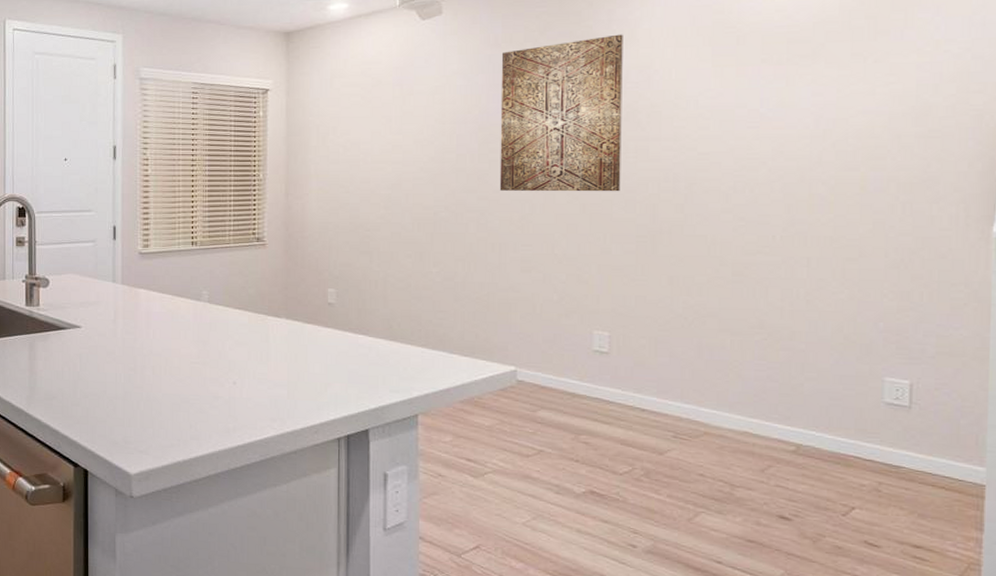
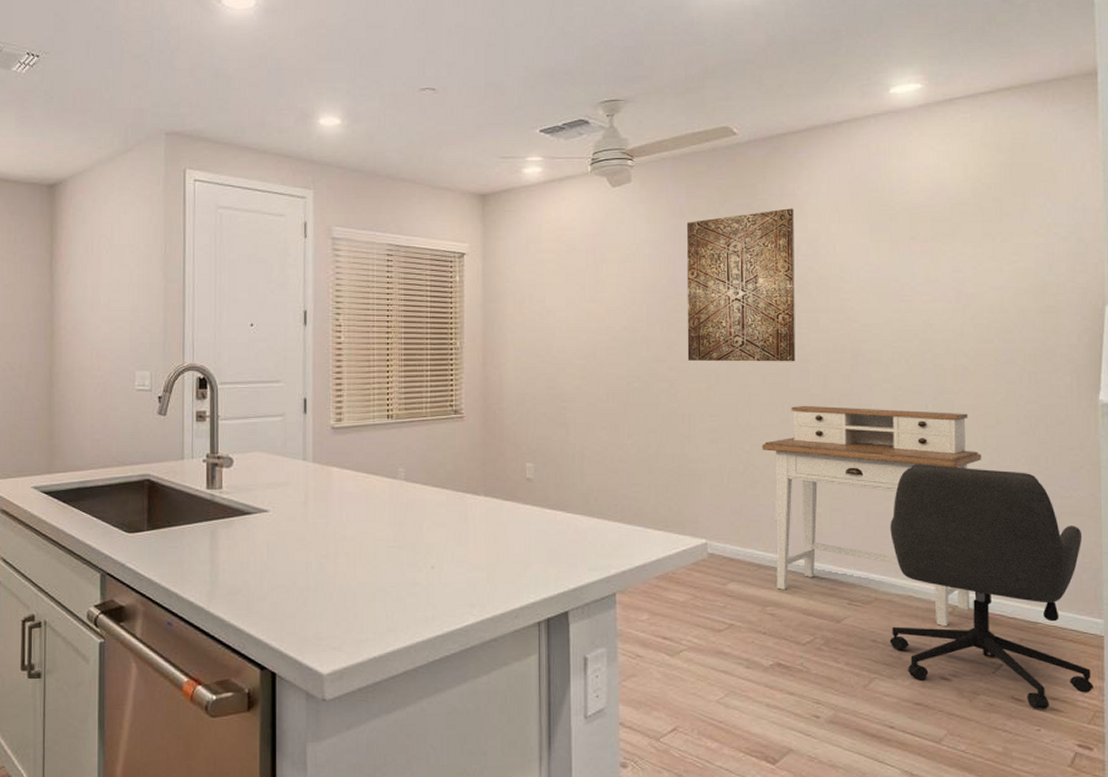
desk: none [580,235,840,466] -> present [762,405,982,627]
office chair: none [720,297,969,557] -> present [889,464,1094,709]

